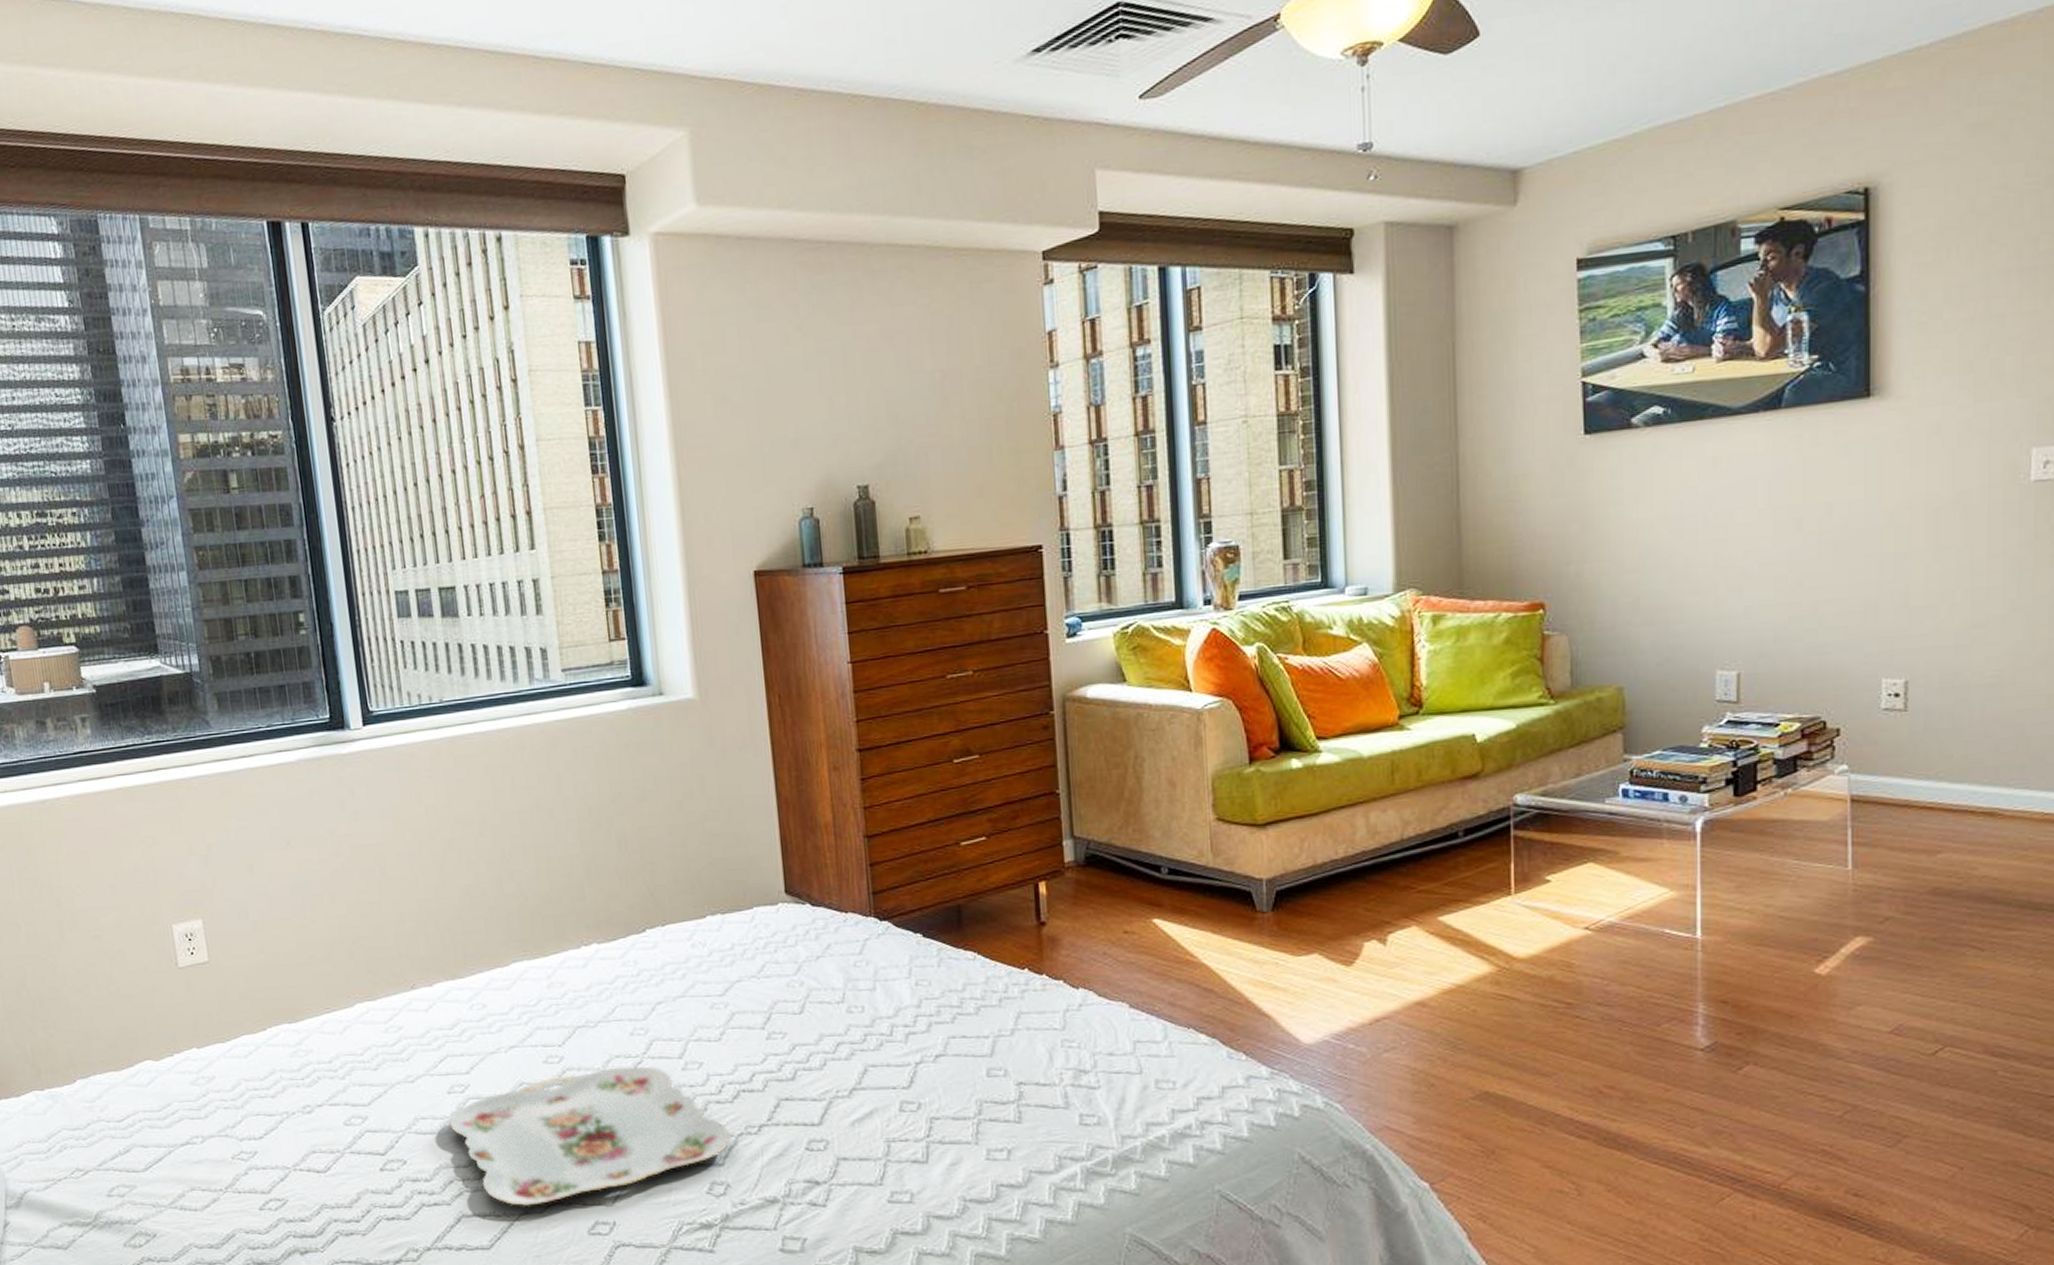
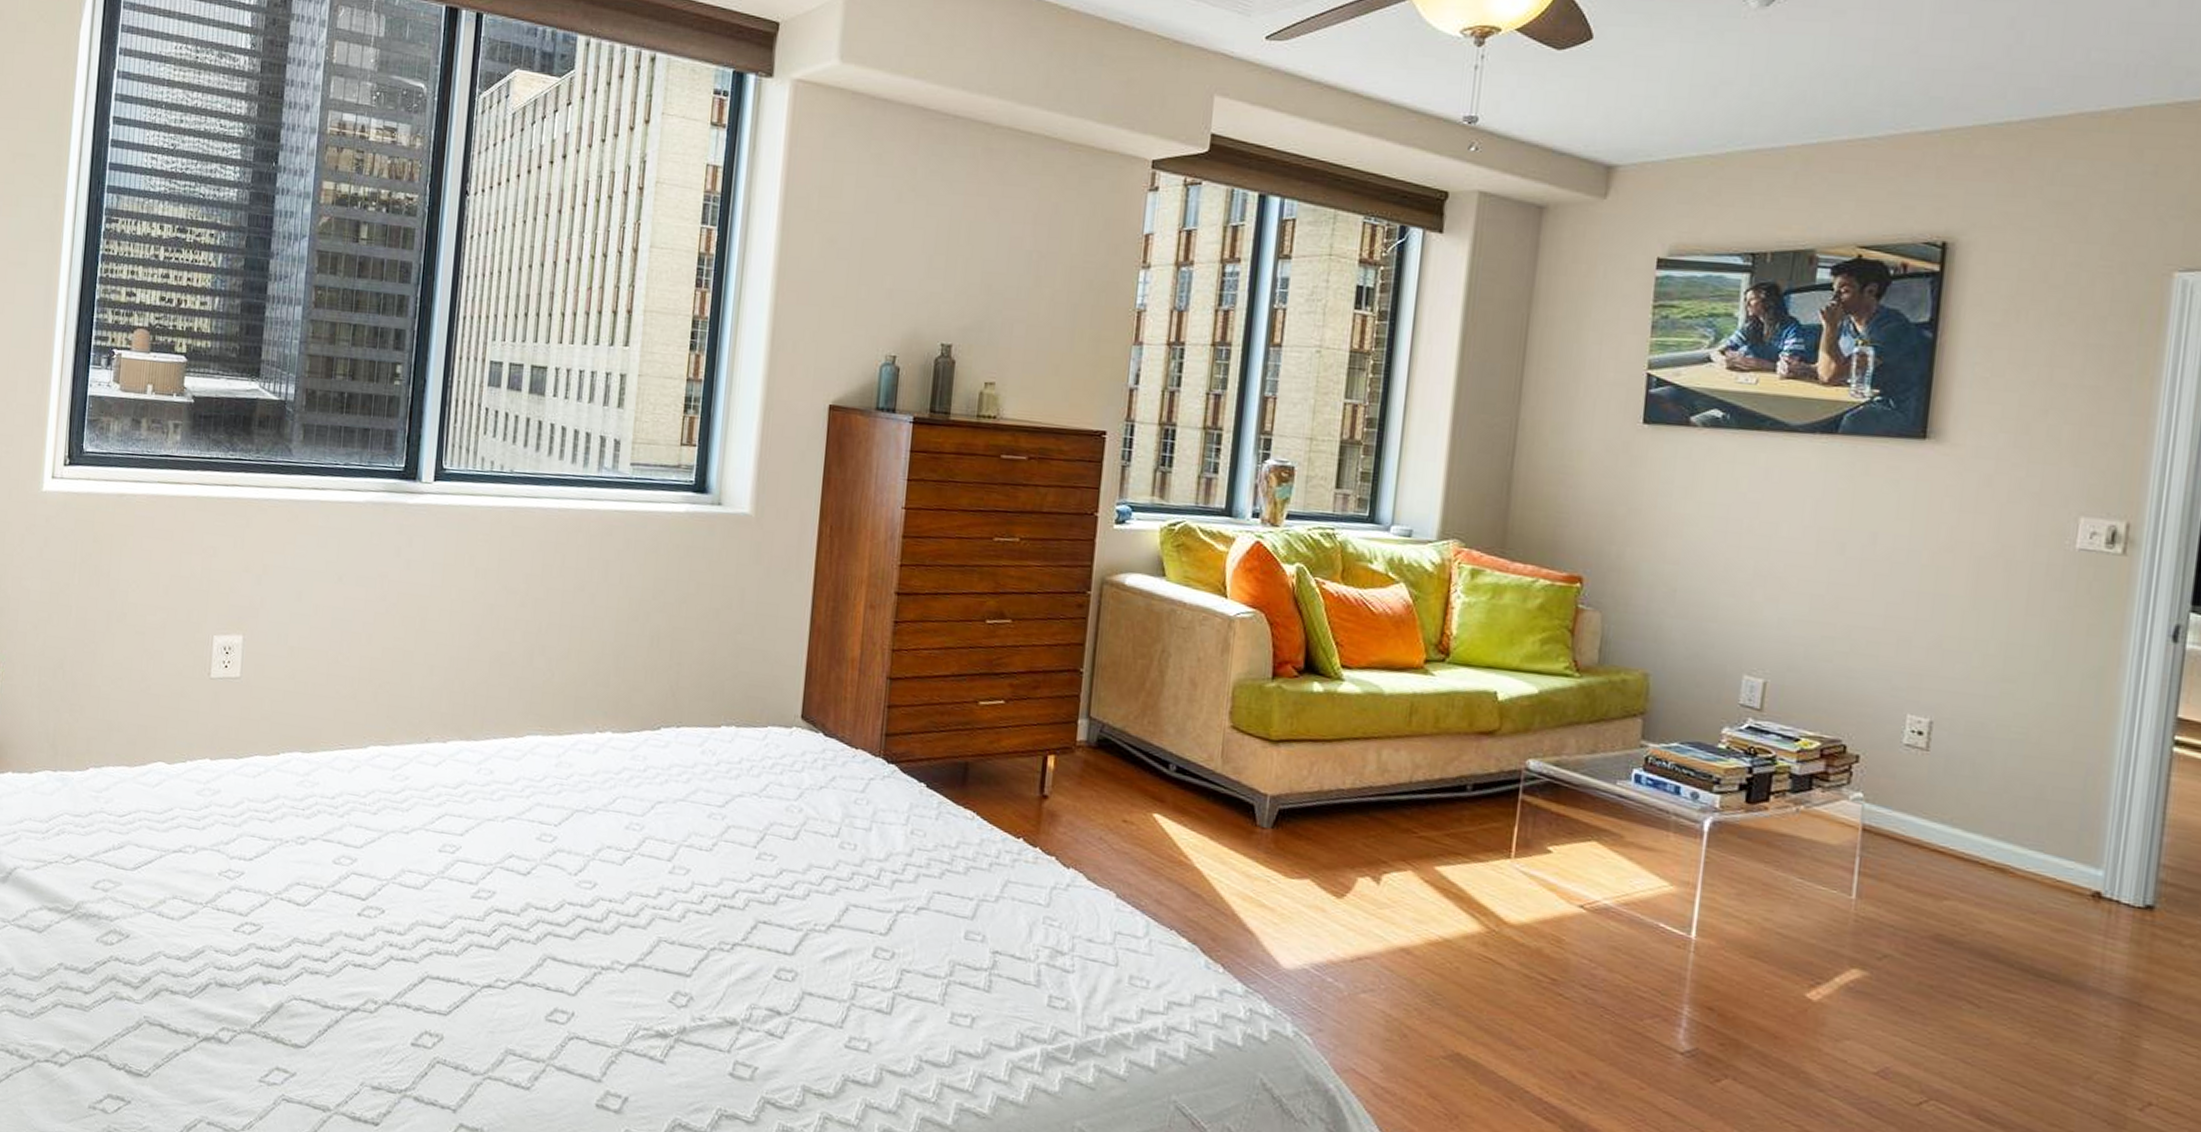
serving tray: present [449,1066,730,1207] -> none [433,856,702,981]

